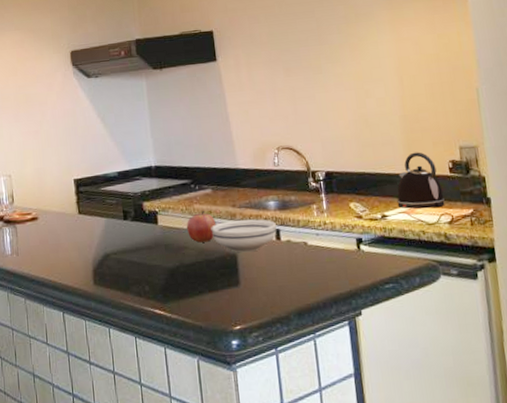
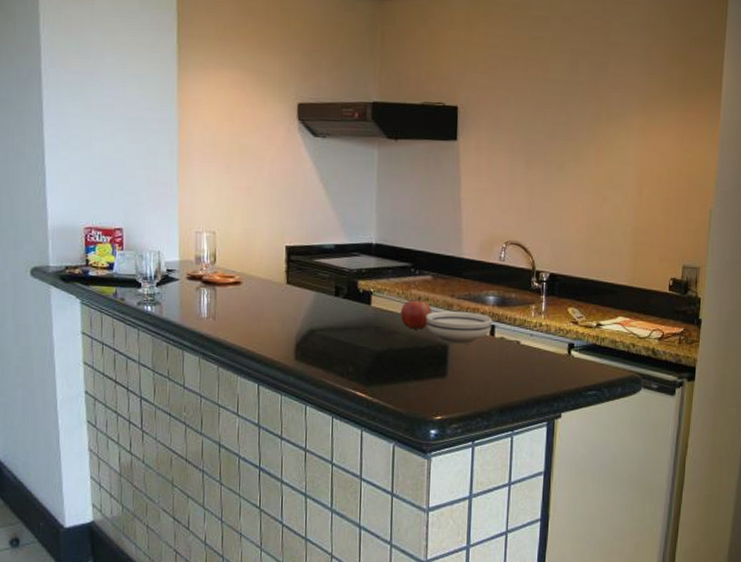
kettle: present [397,152,445,210] -> none [614,265,659,323]

